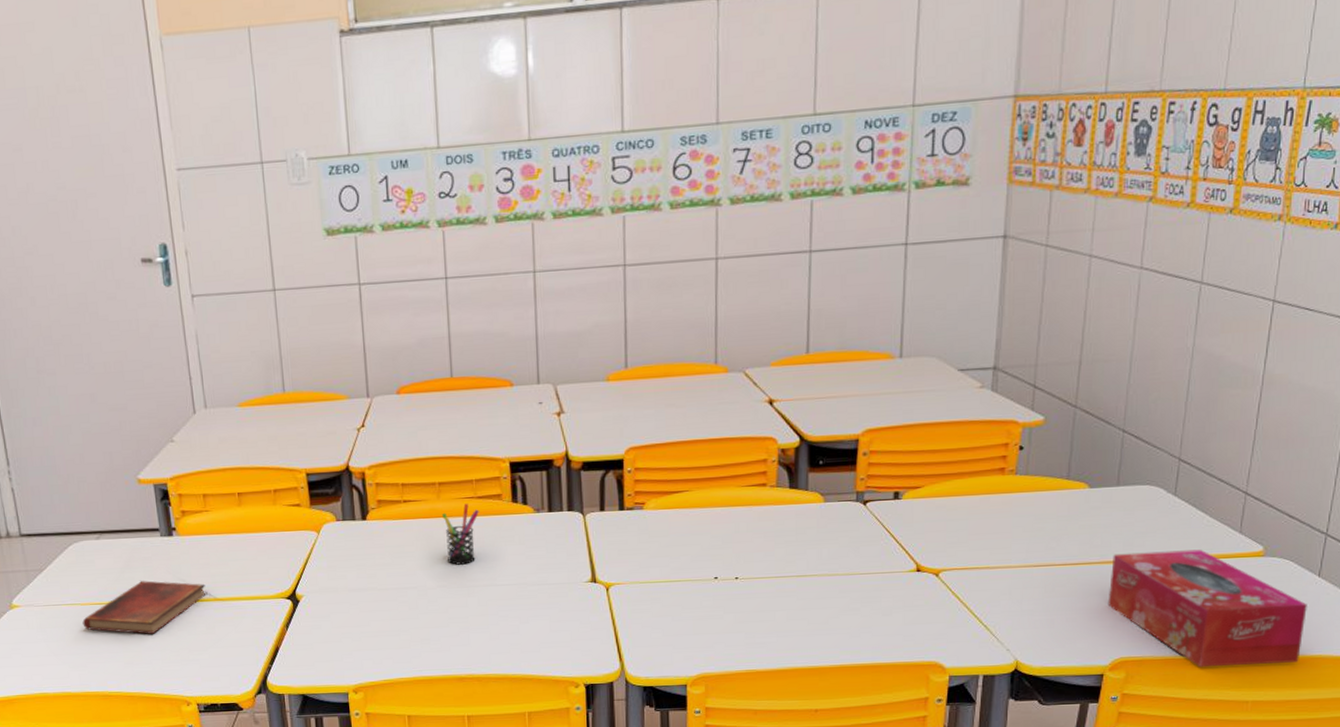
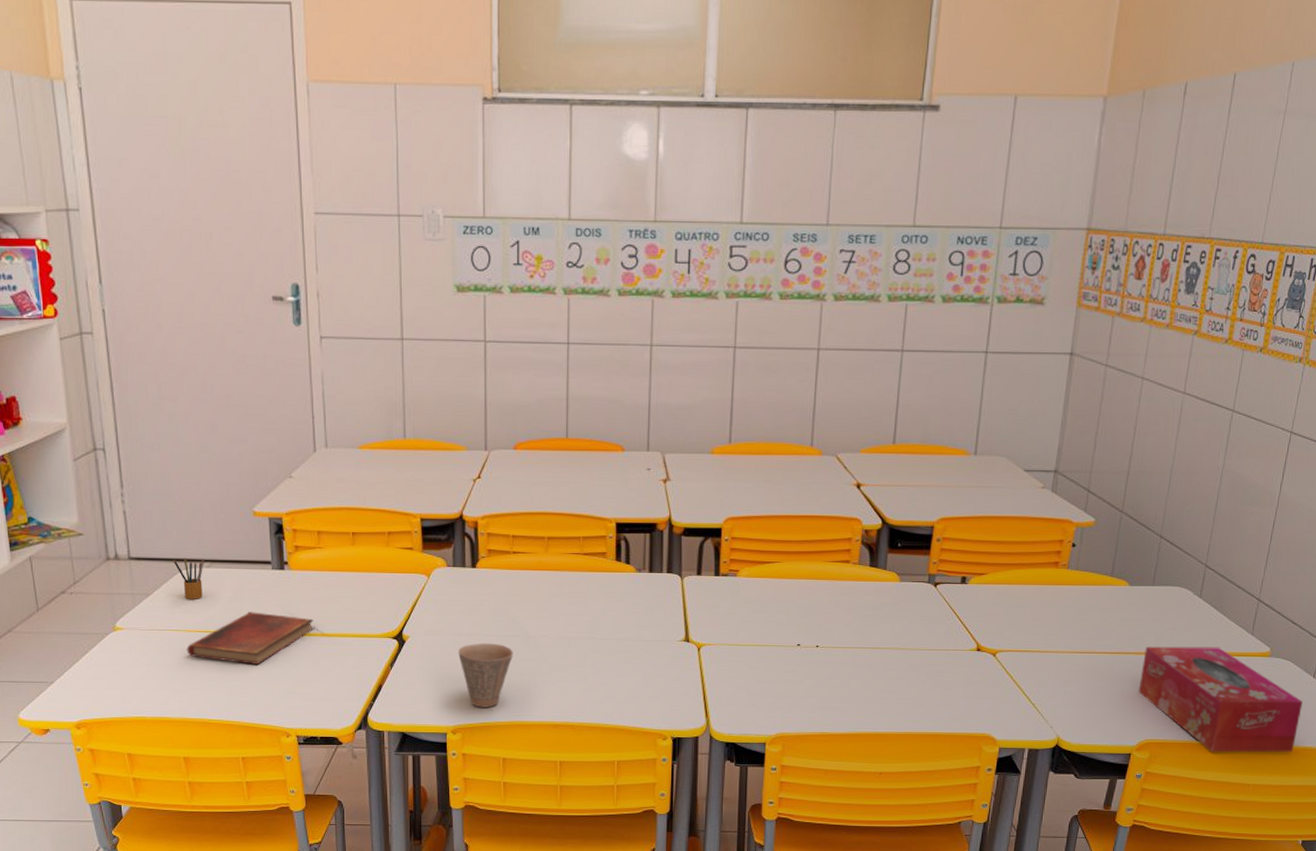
pencil box: none [62,531,94,572] -> present [173,558,204,599]
cup: none [354,597,411,665] -> present [458,643,513,708]
pen holder: present [441,503,479,565] -> none [548,559,584,617]

